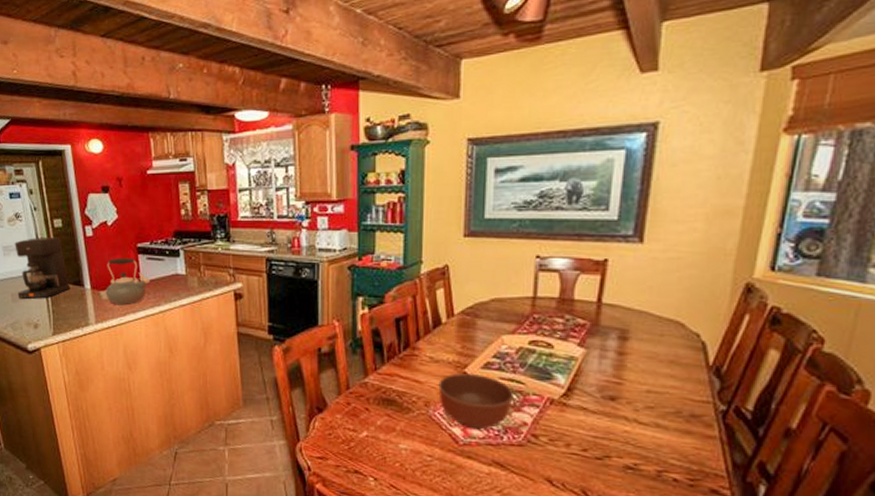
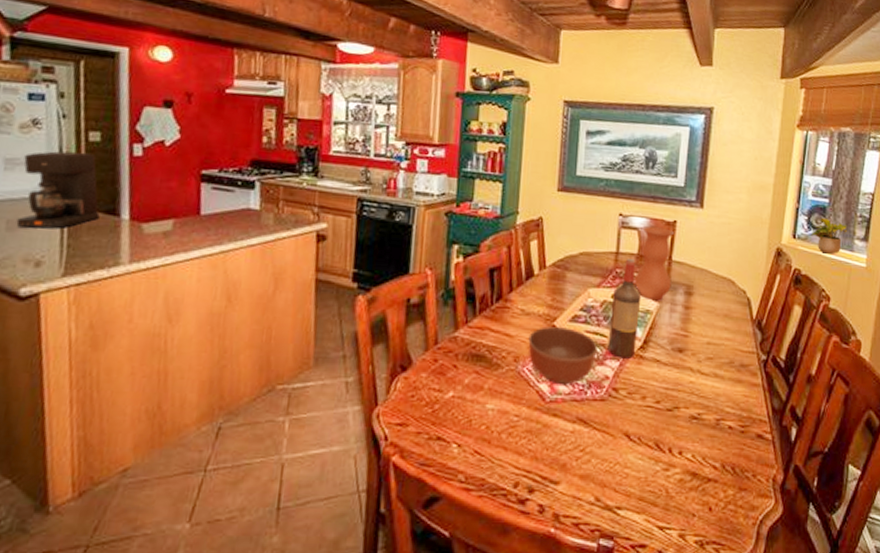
kettle: present [106,257,151,306] -> none [149,184,214,242]
wine bottle: none [525,304,564,406] -> present [607,259,642,359]
vase: none [555,268,606,347] -> present [634,226,675,301]
potted plant: none [799,242,857,287] -> present [811,217,847,254]

